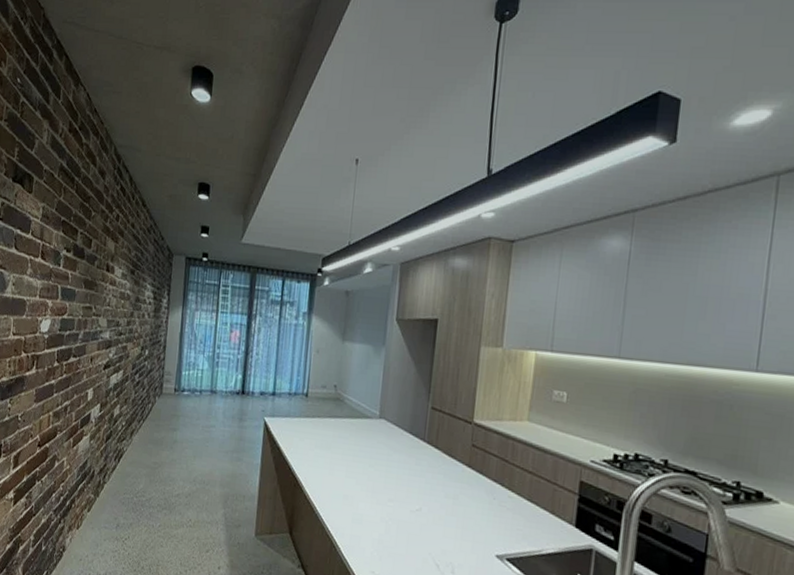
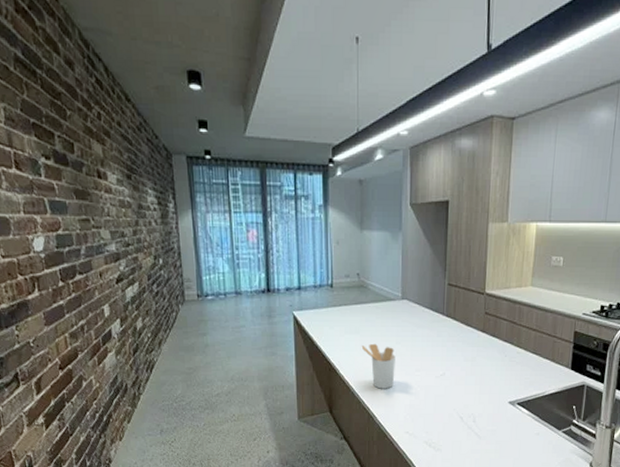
utensil holder: none [331,462,367,517] -> present [361,343,395,389]

